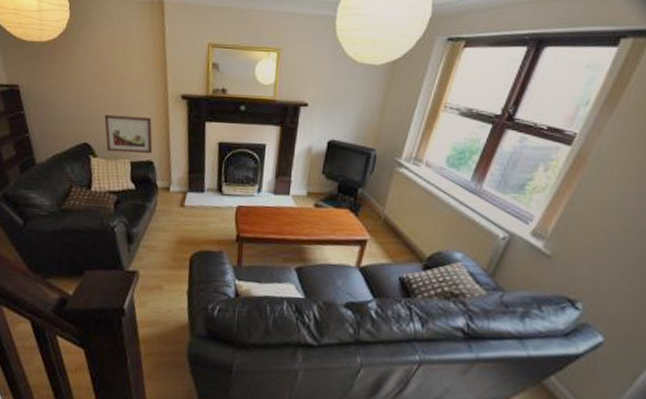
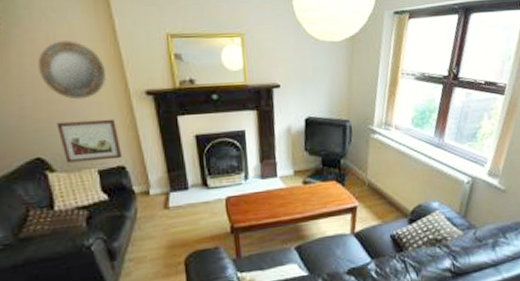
home mirror: none [97,42,151,97] -> present [37,41,107,100]

